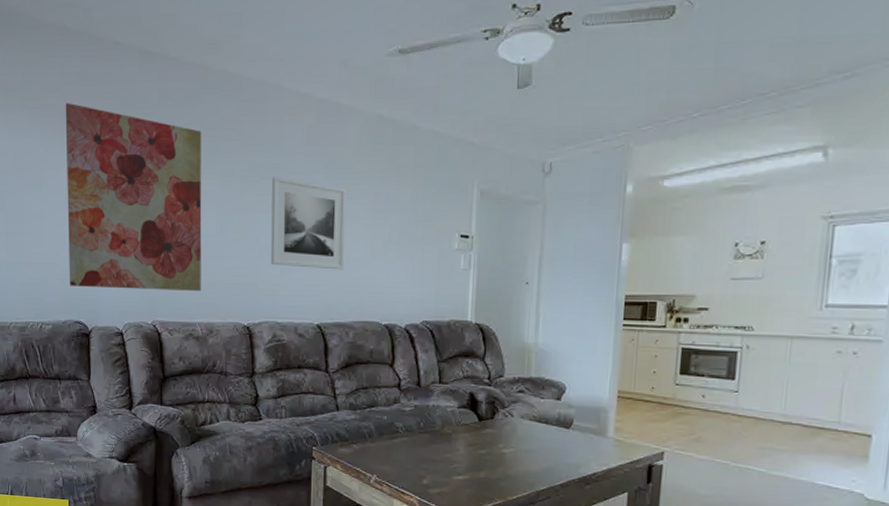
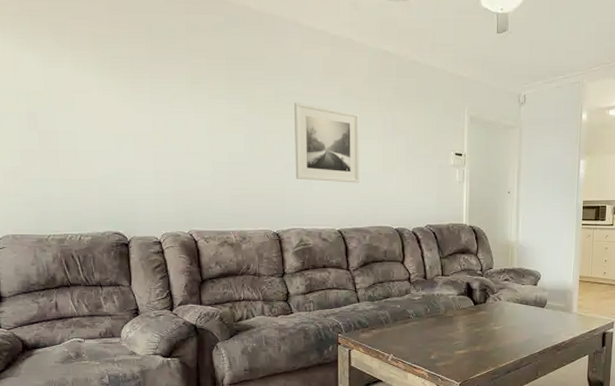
wall art: present [65,102,202,291] -> none [94,29,233,203]

